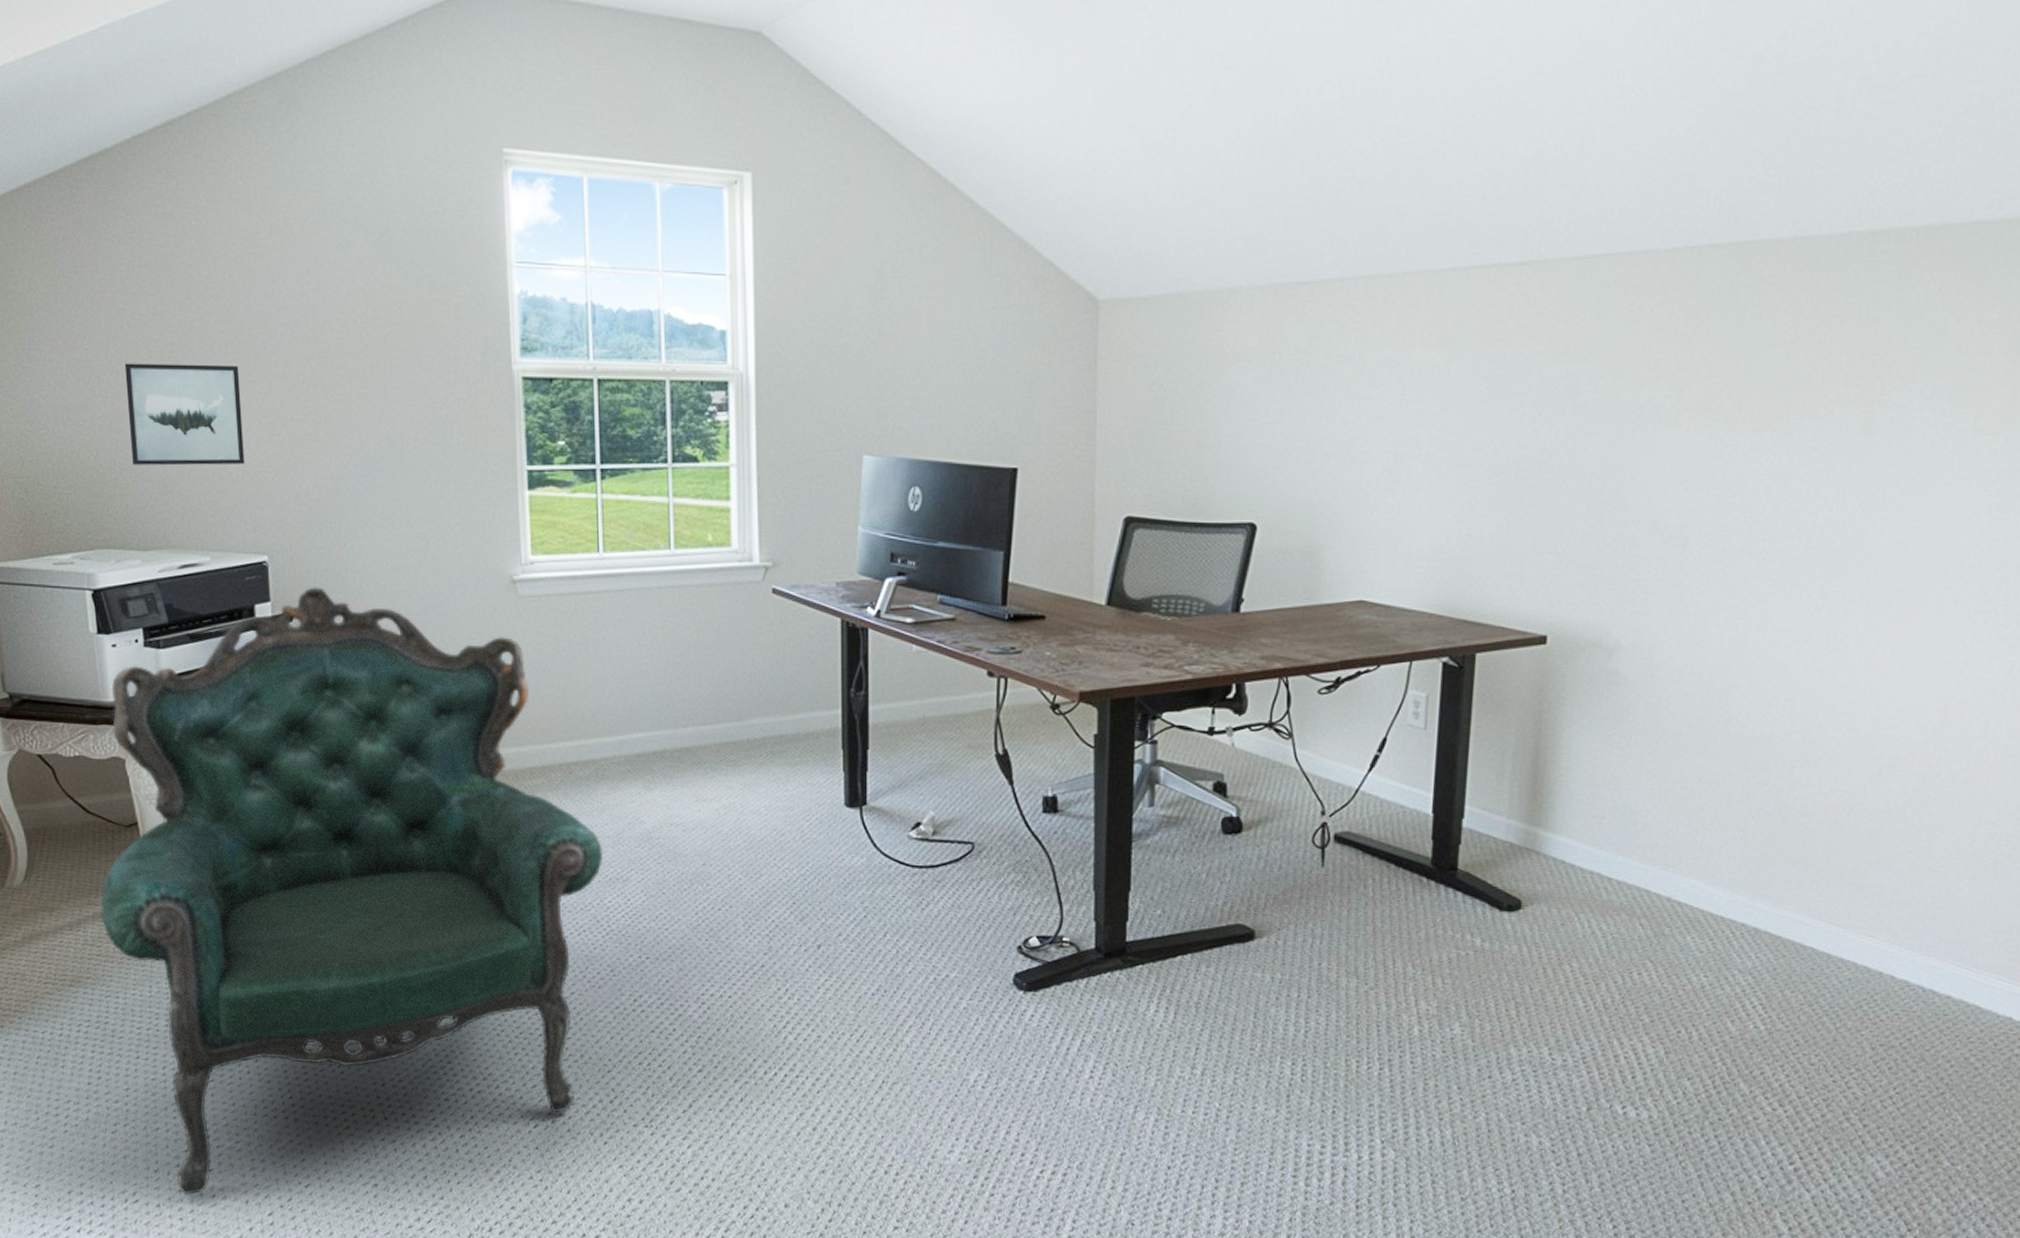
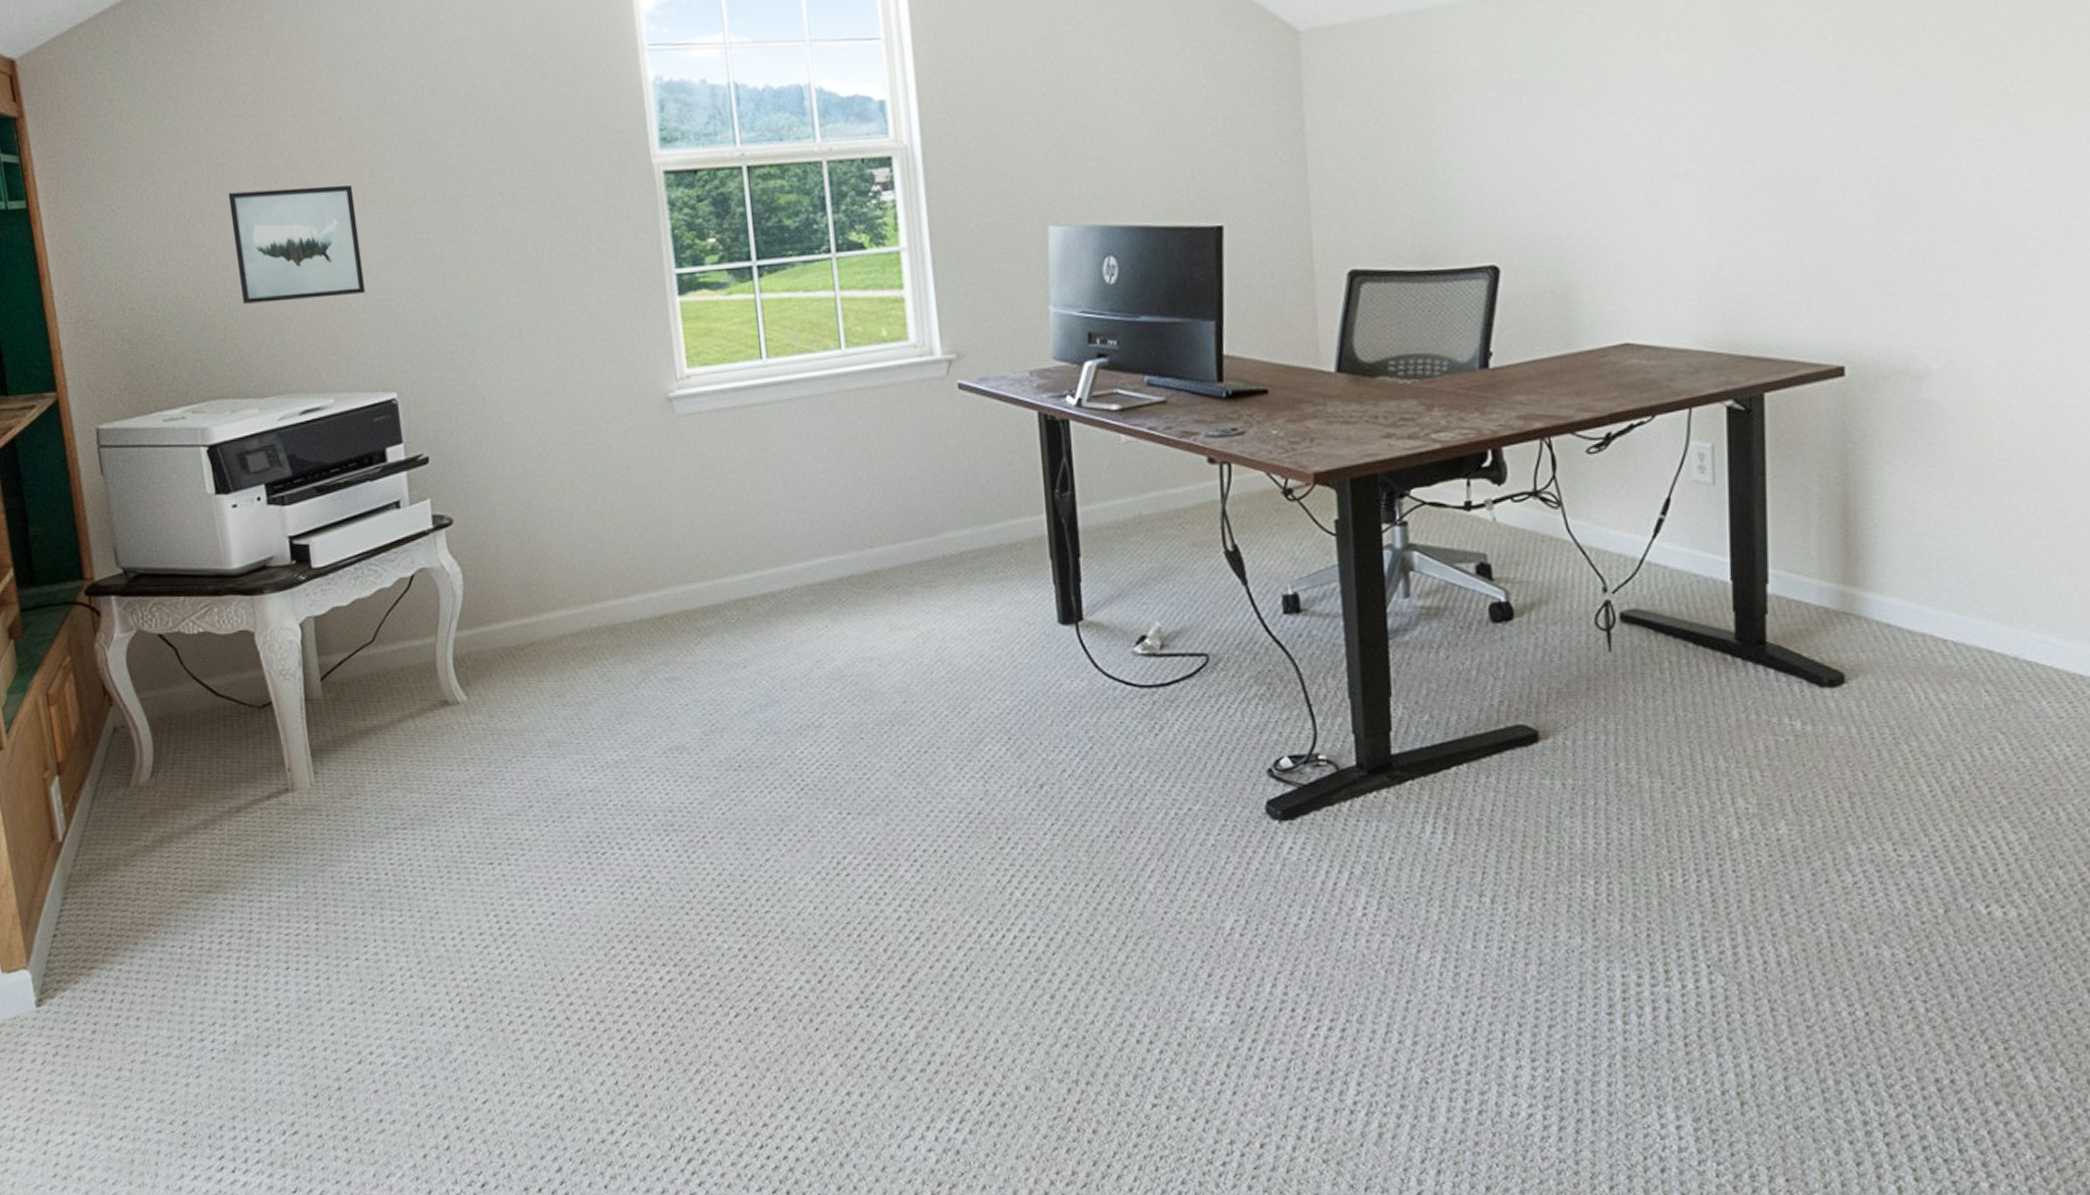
armchair: present [100,587,603,1195] -> none [234,423,791,1122]

